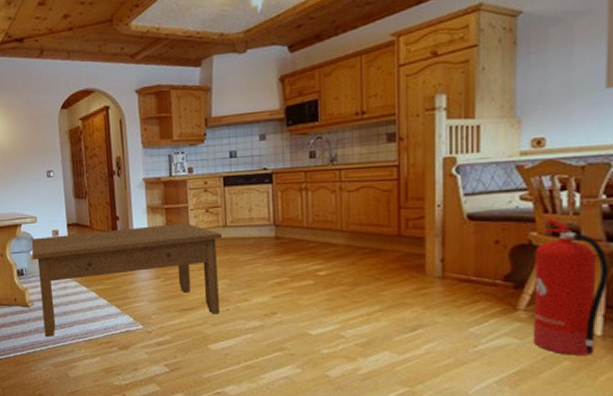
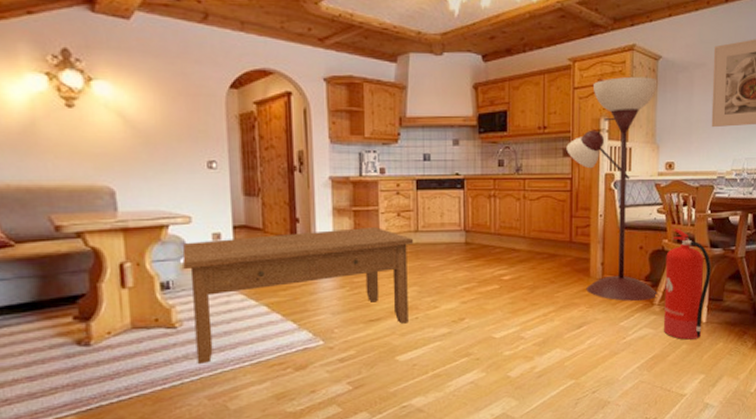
floor lamp: none [391,38,523,305] -> present [566,76,658,302]

